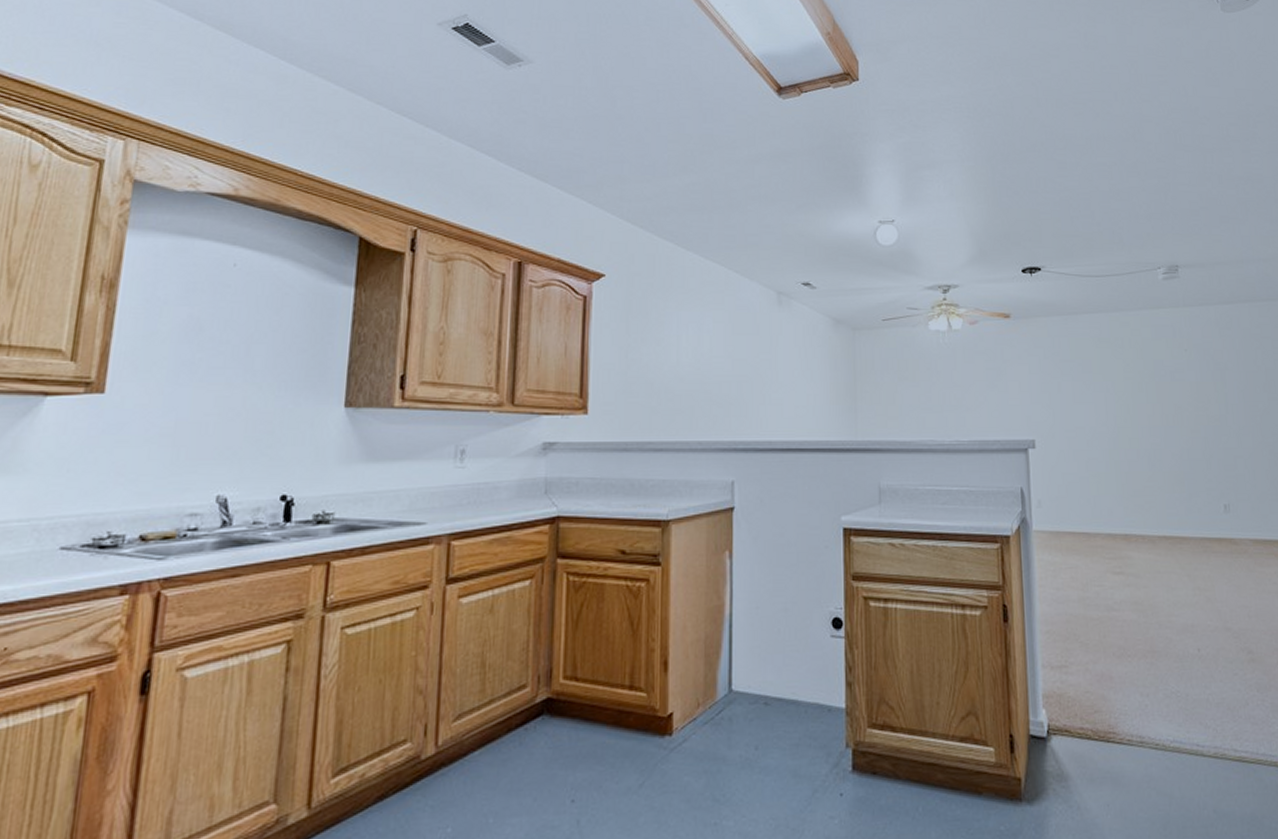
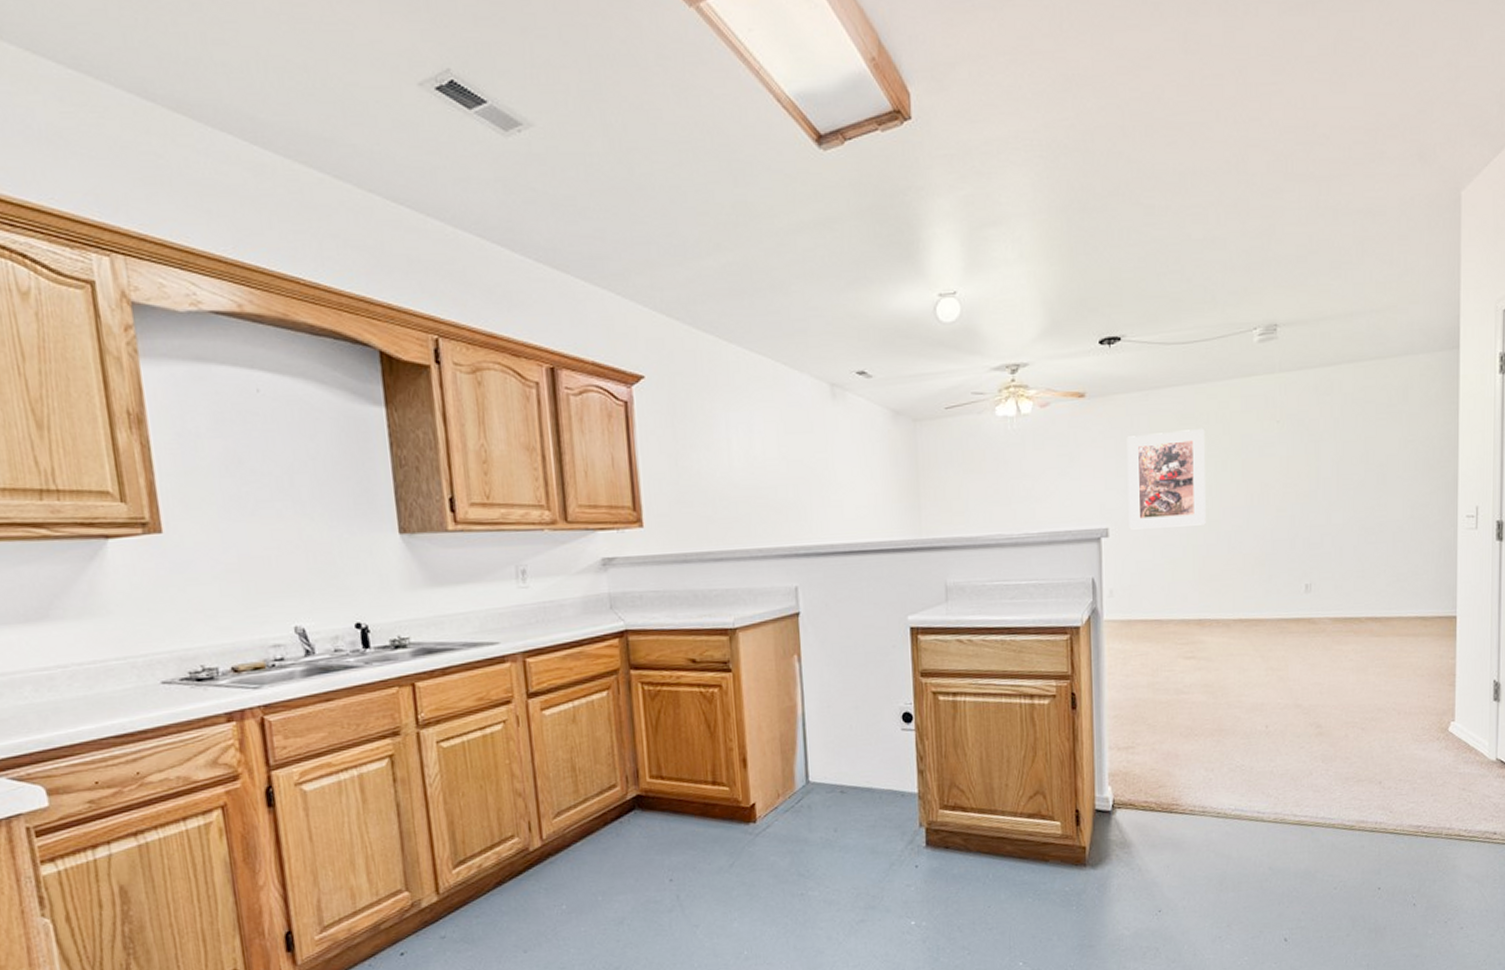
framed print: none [1049,353,1126,443] -> present [1126,429,1206,530]

